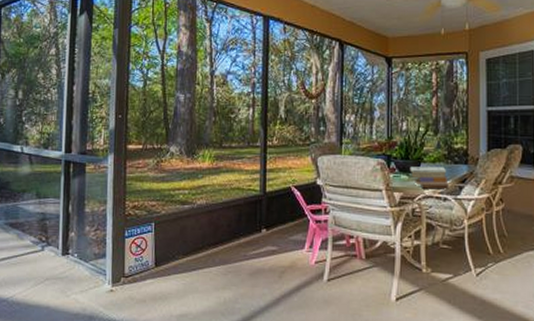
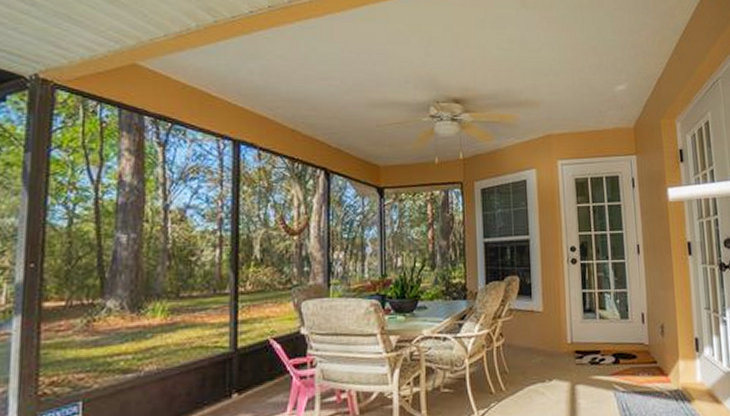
books: present [409,166,449,190] -> none [406,304,448,330]

